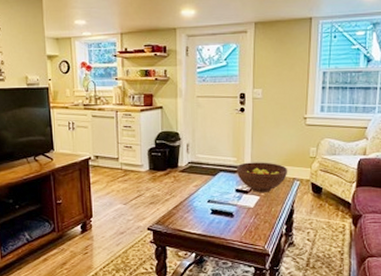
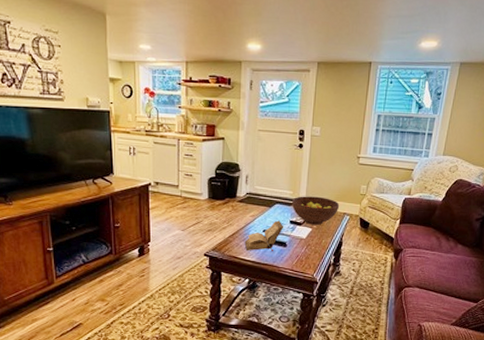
book: none [189,189,230,223] -> present [244,220,284,252]

